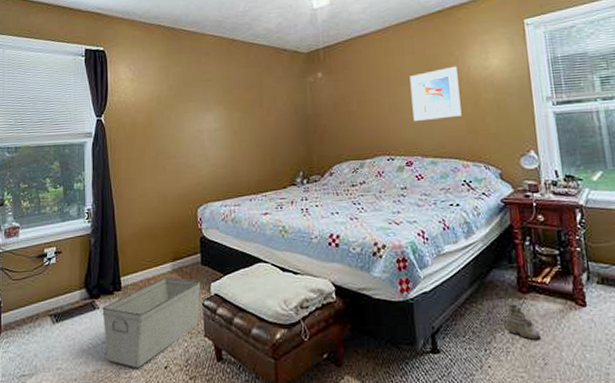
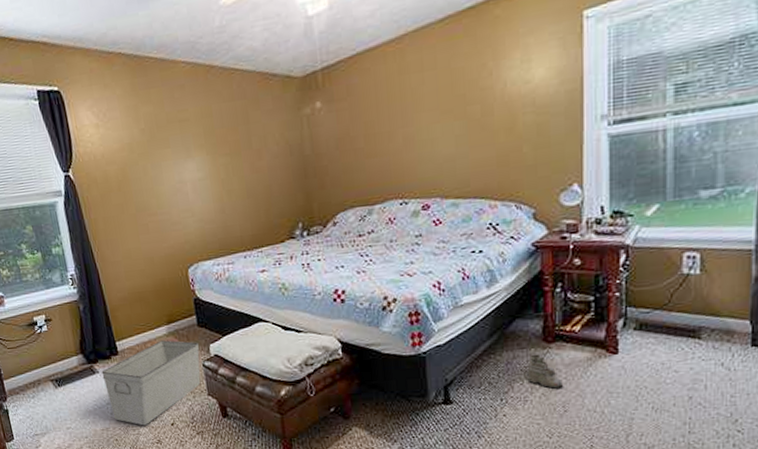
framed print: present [409,66,462,121] -> none [429,81,492,156]

